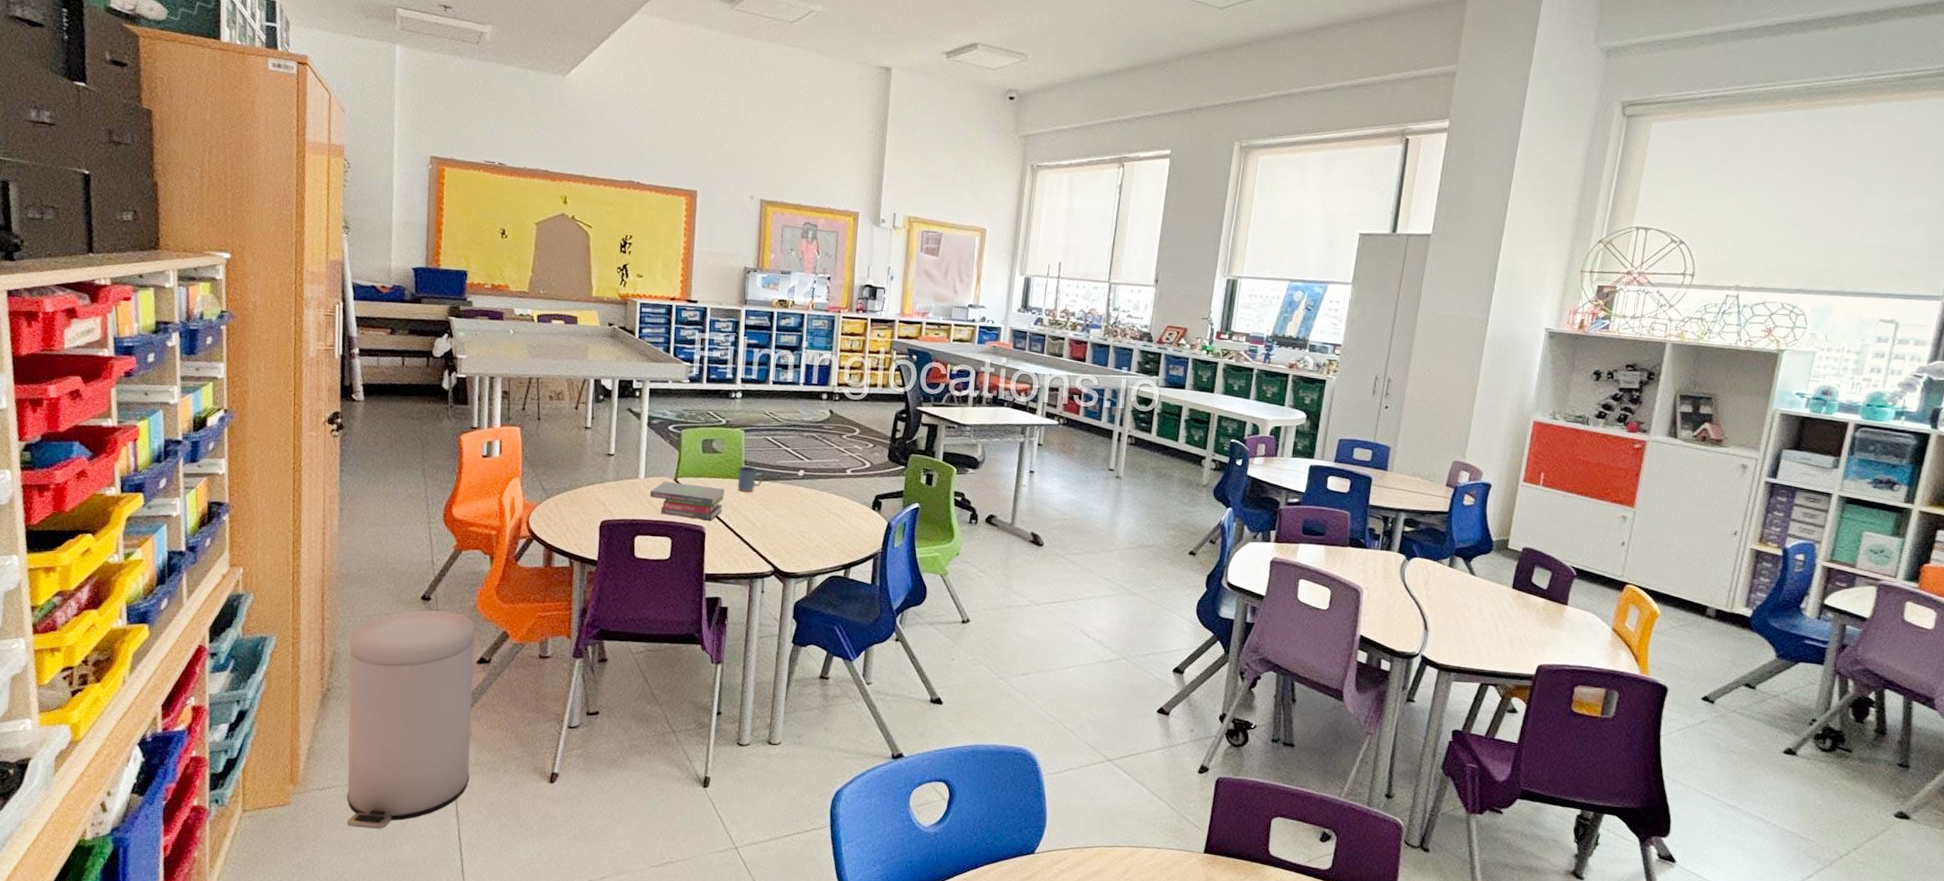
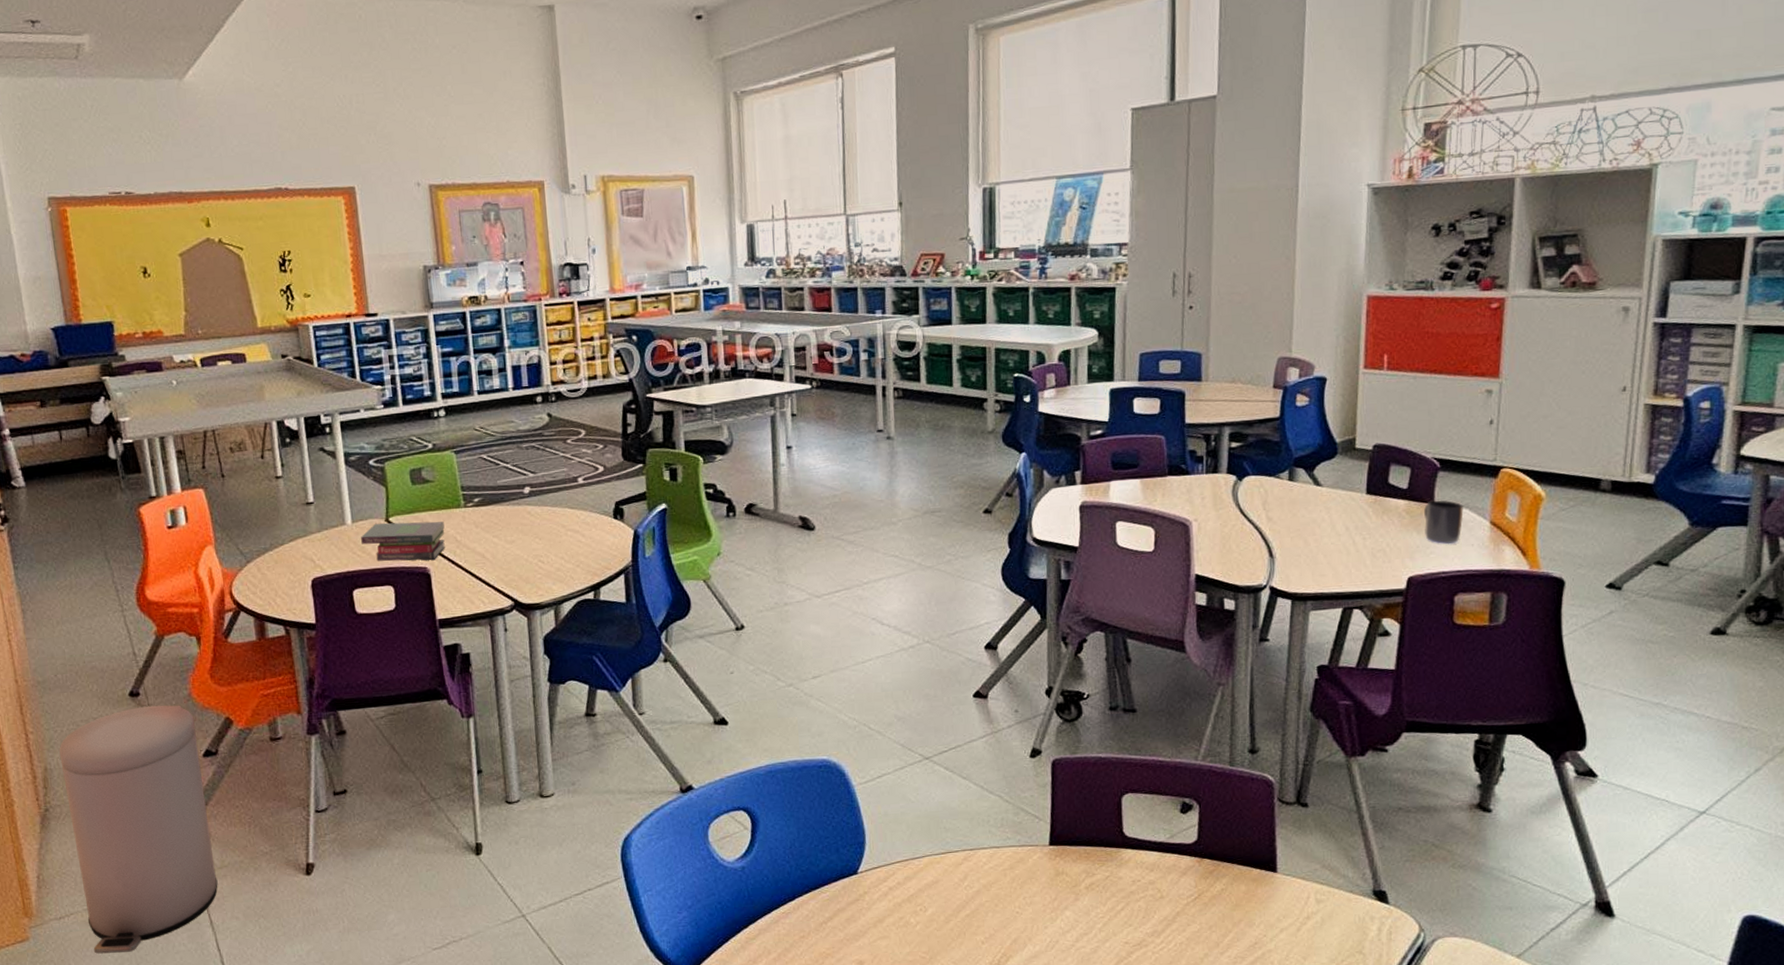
mug: present [737,466,763,492] -> none [455,491,485,522]
mug: none [1556,602,1591,642] -> present [1424,500,1464,545]

